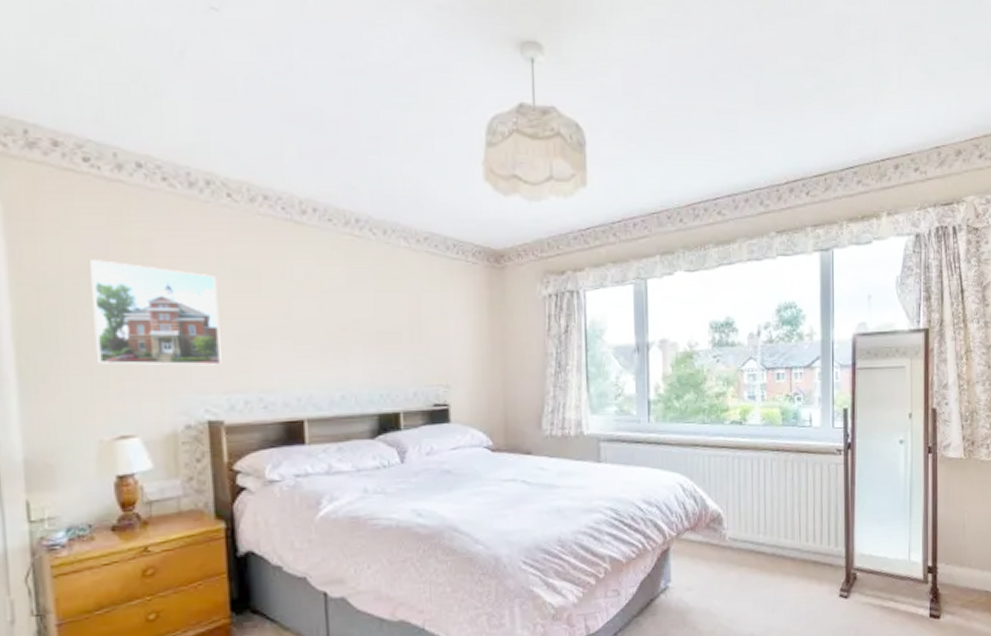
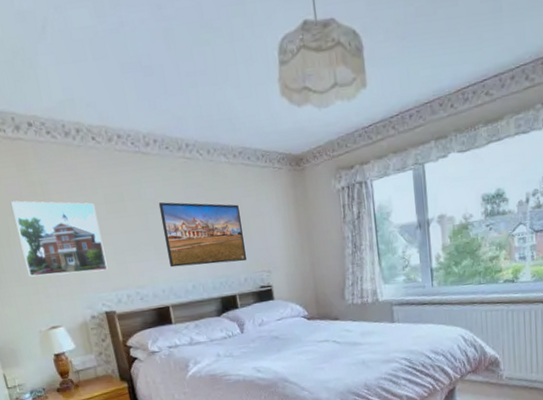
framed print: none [308,286,420,371] -> present [158,202,247,268]

